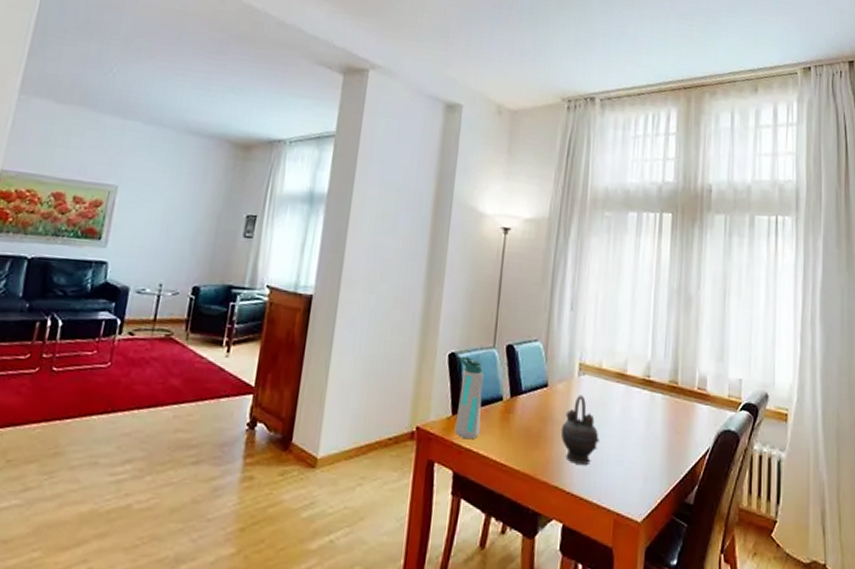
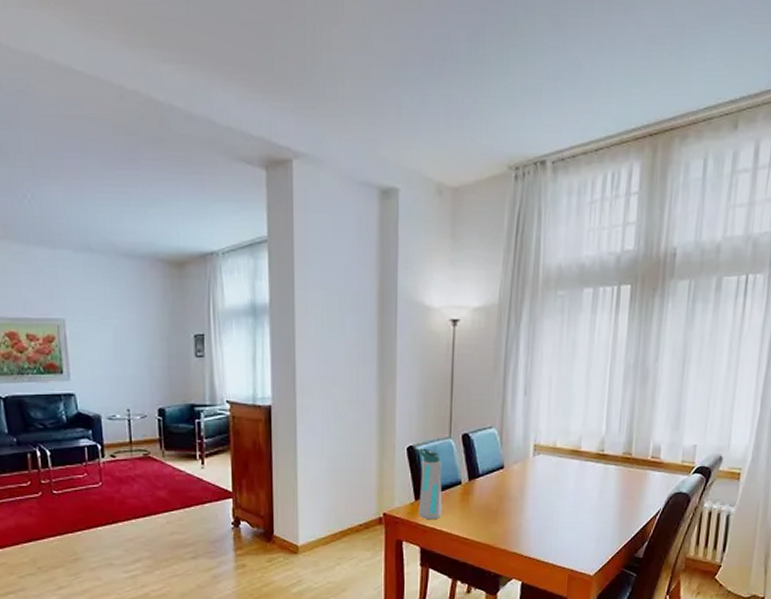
teapot: present [560,394,601,465] -> none [517,473,555,532]

